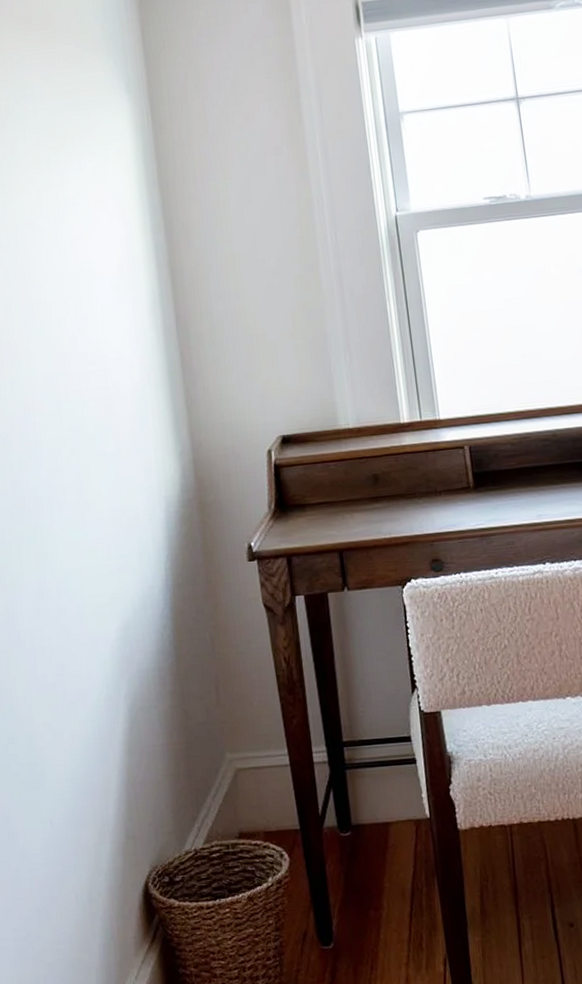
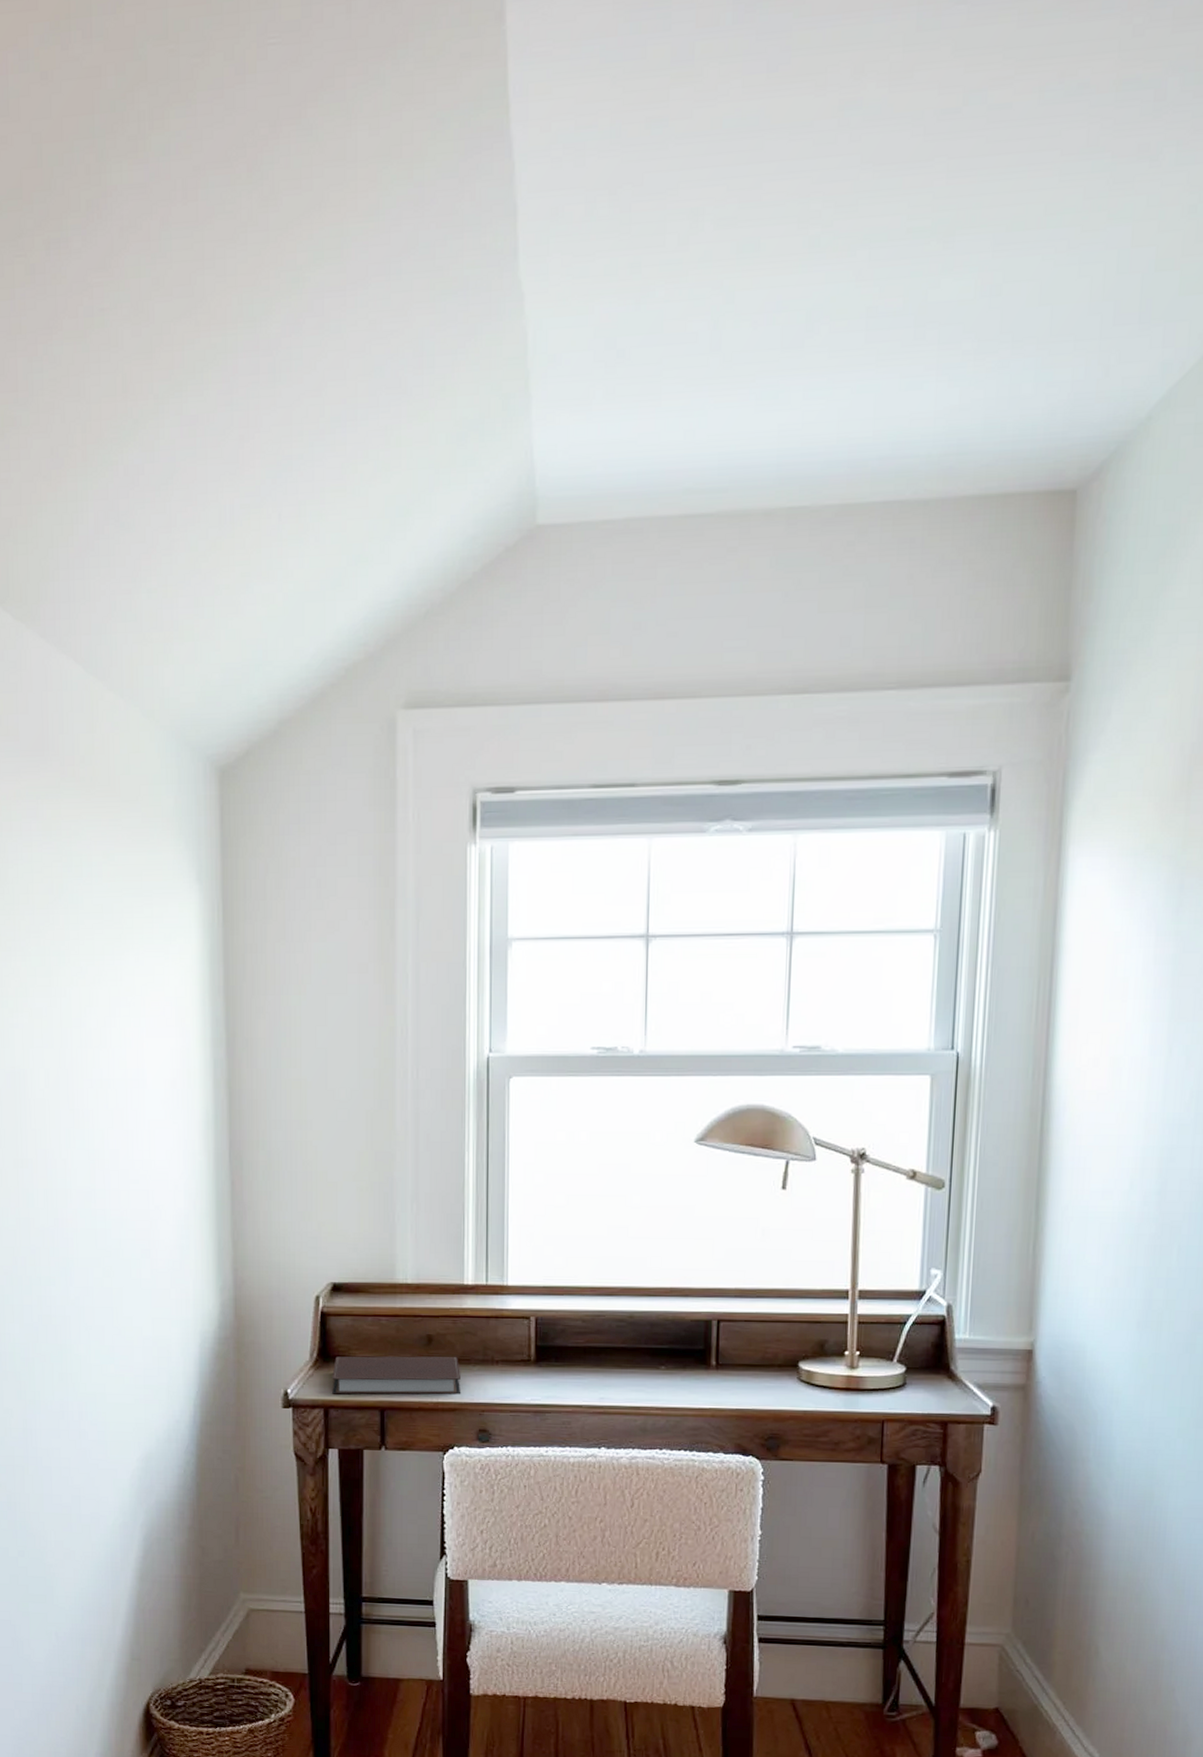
notebook: none [290,491,411,542] -> present [332,1356,461,1395]

